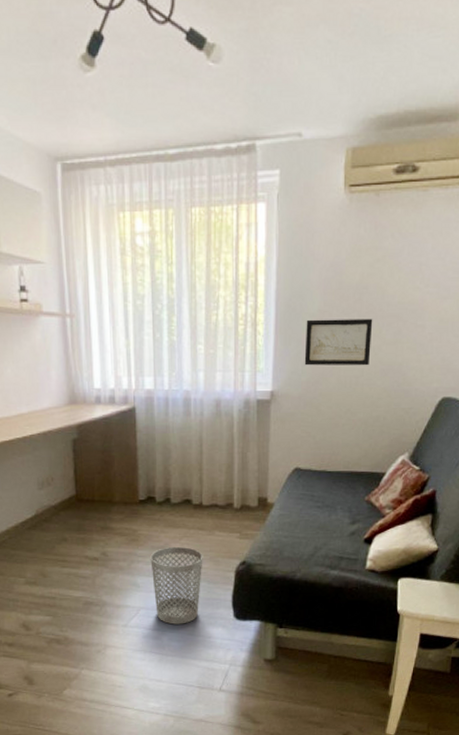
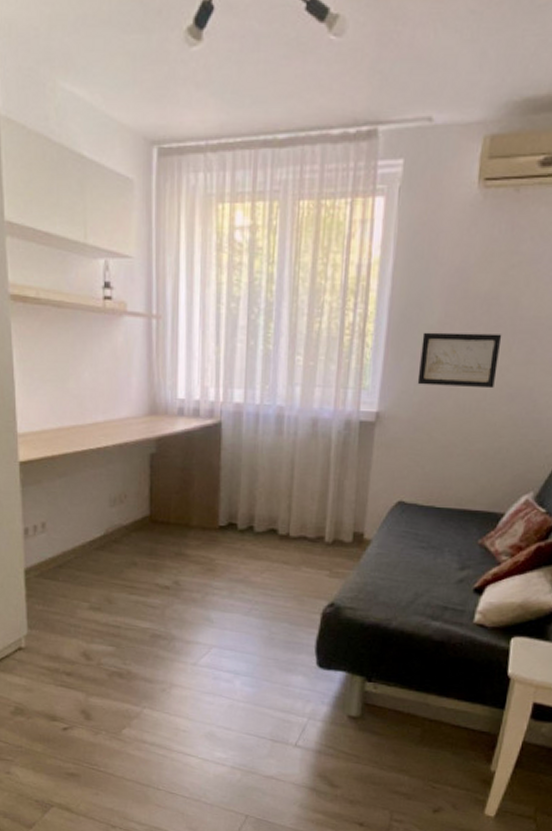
wastebasket: present [150,546,203,625] -> none [227,580,287,668]

